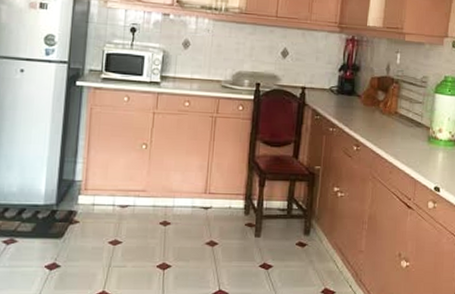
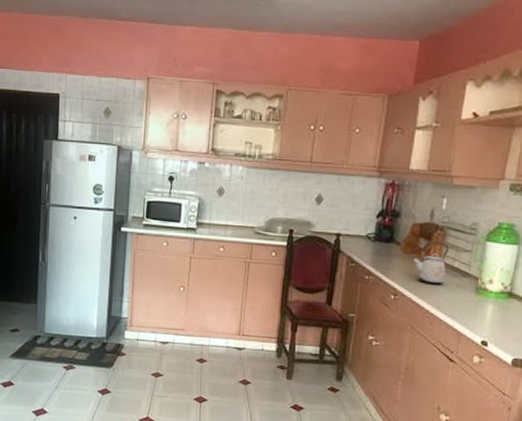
kettle: none [371,94,404,135] -> present [412,242,449,285]

